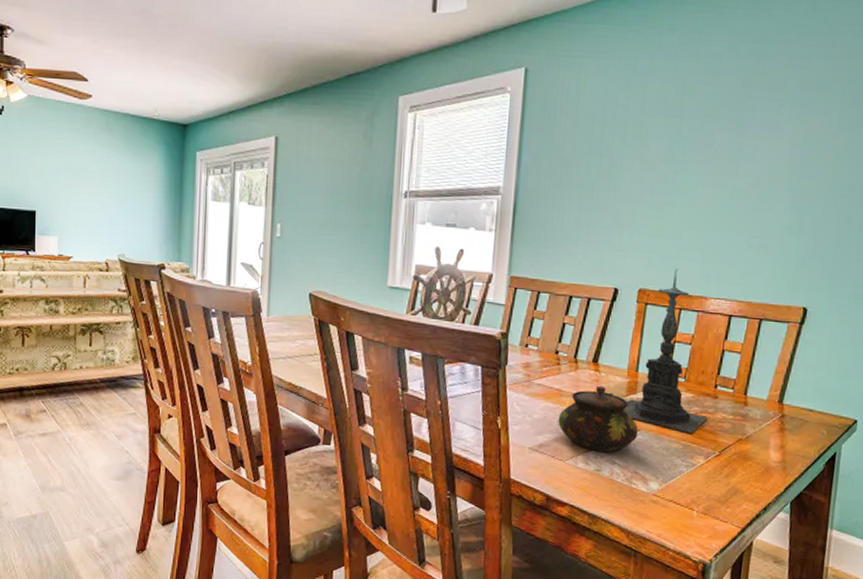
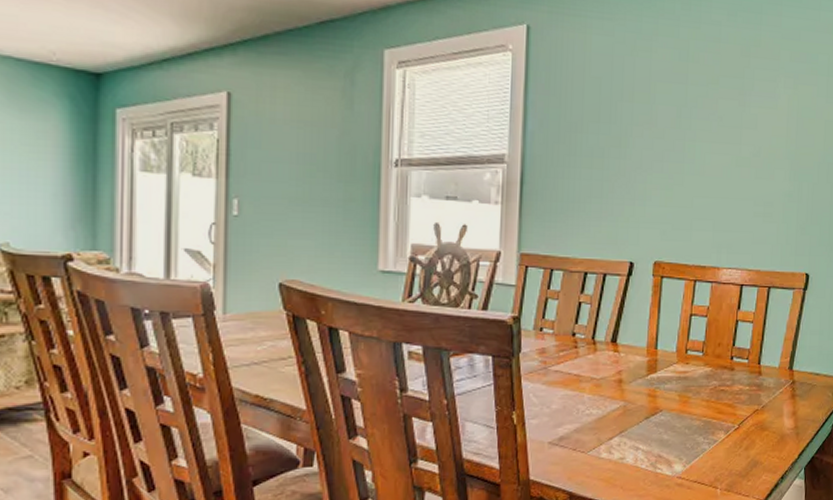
teapot: present [558,385,638,452] -> none [578,366,660,438]
candle holder: present [624,269,707,434] -> none [645,239,725,410]

